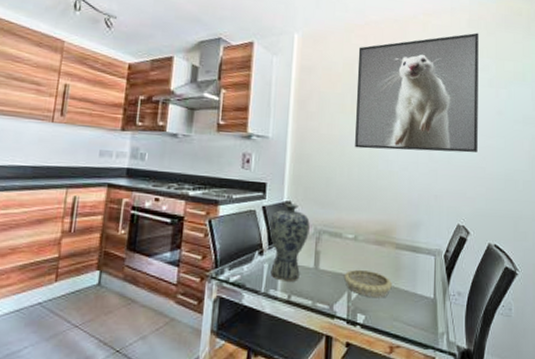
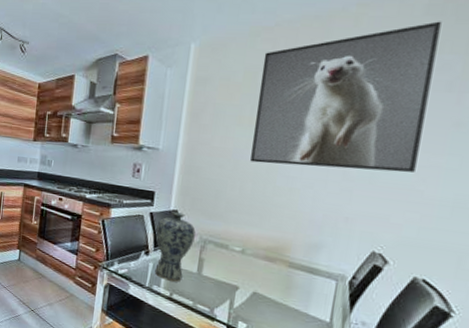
decorative bowl: present [344,269,392,298] -> none [227,280,281,312]

